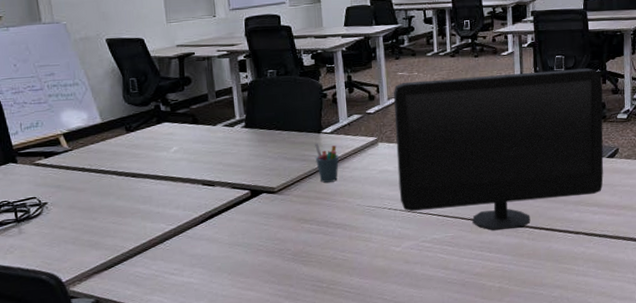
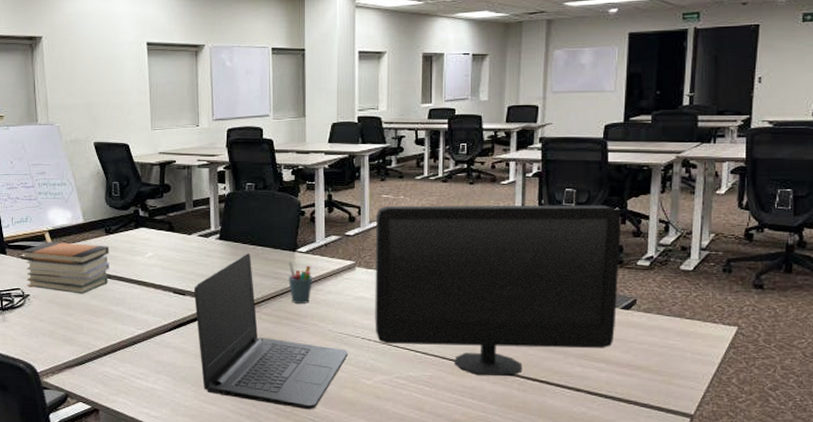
book stack: none [33,144,133,196] -> present [21,242,110,294]
laptop: none [223,139,377,283] -> present [194,253,348,410]

